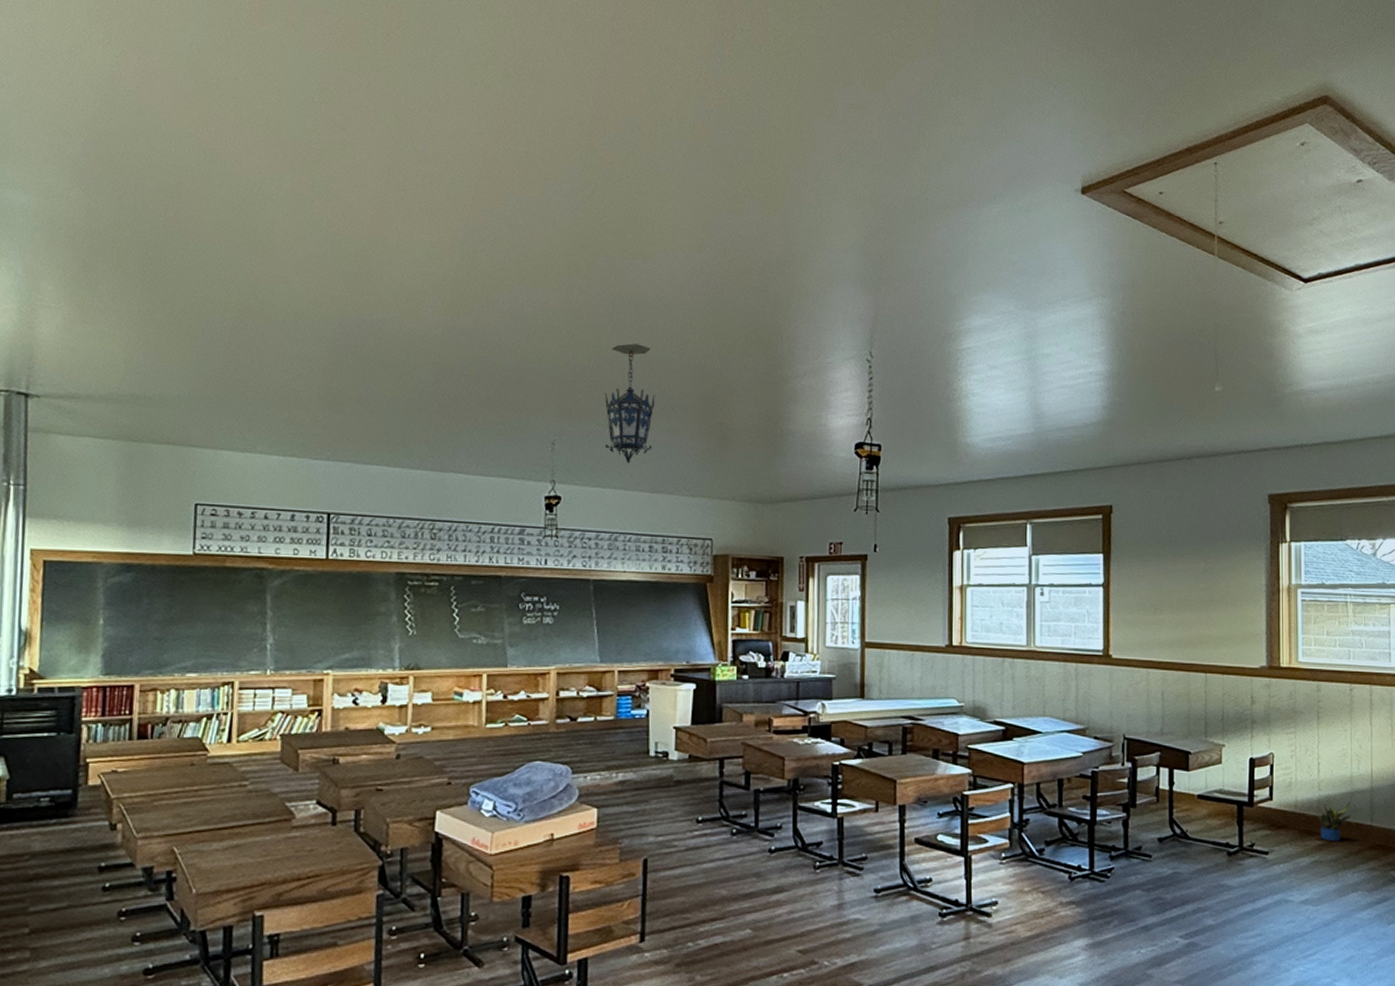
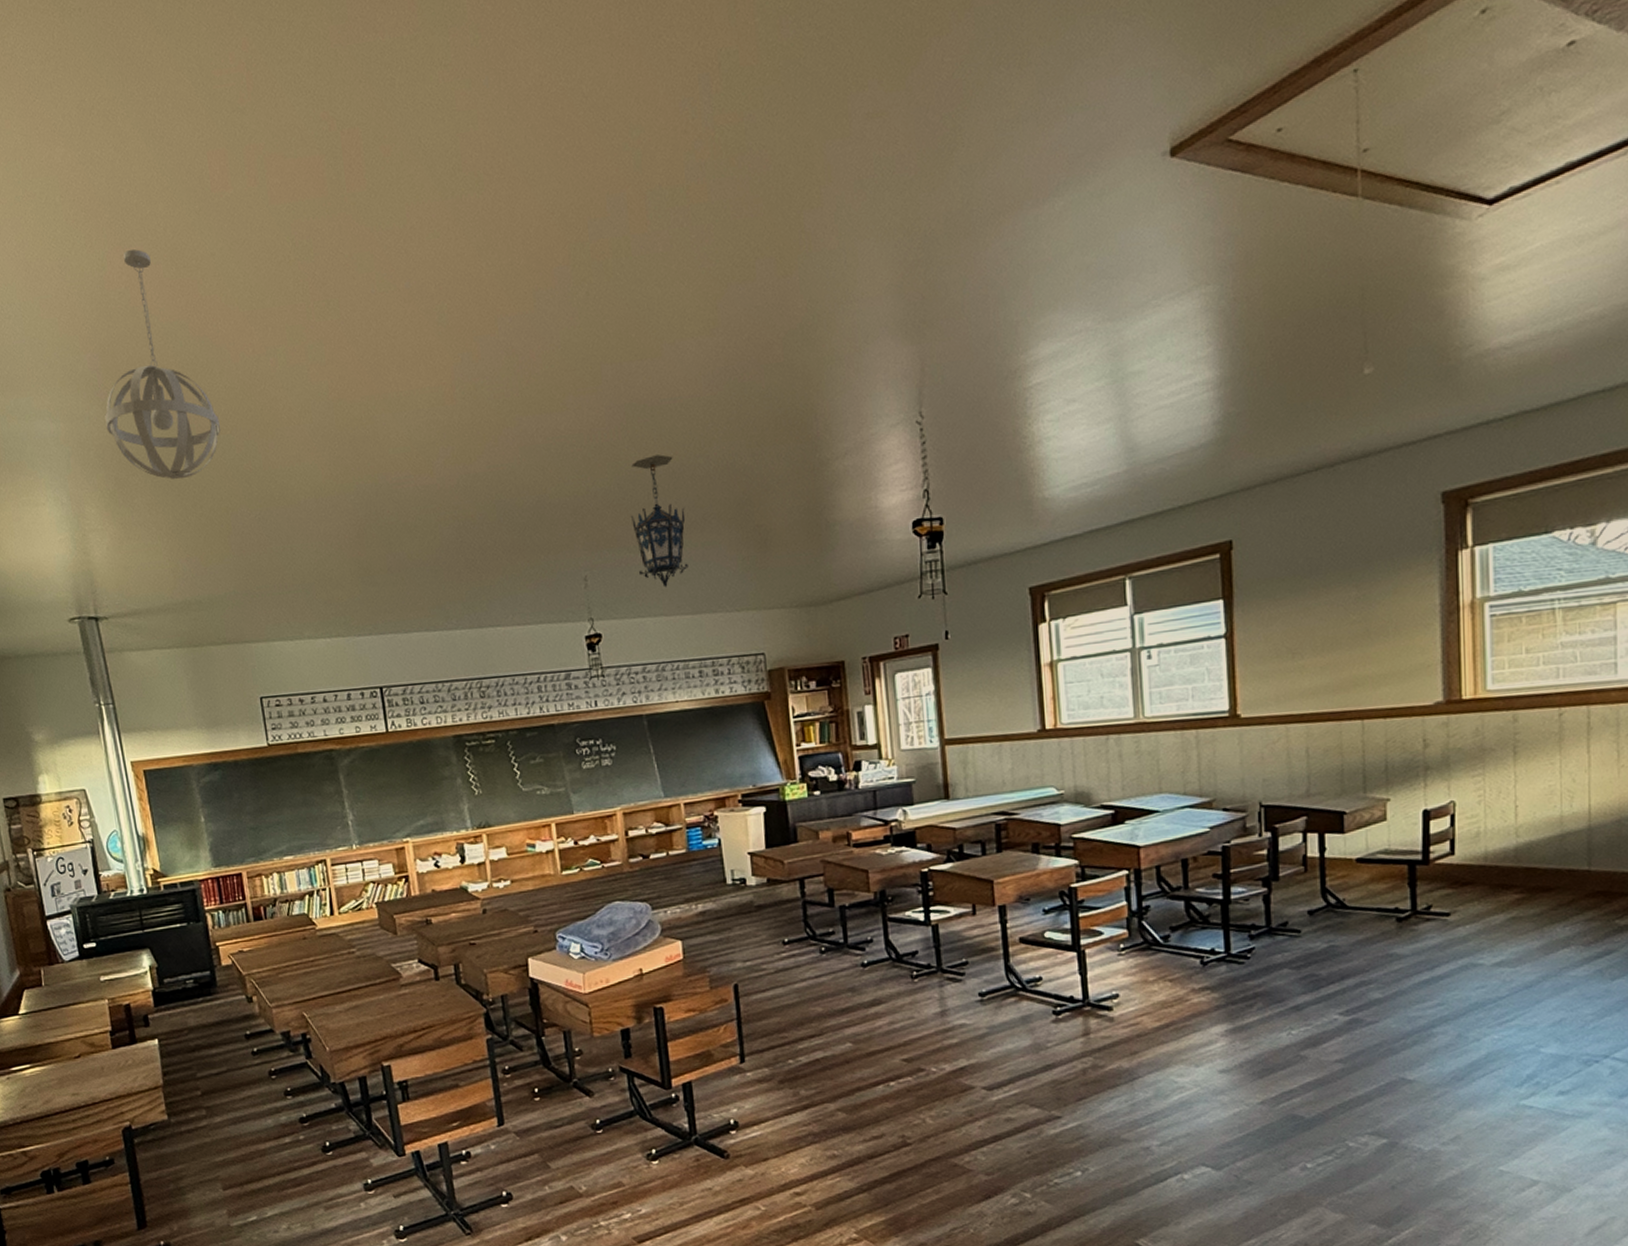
pendant light: none [84,54,209,276] -> present [105,249,221,480]
potted plant: present [1319,802,1352,842] -> none [1516,846,1562,894]

